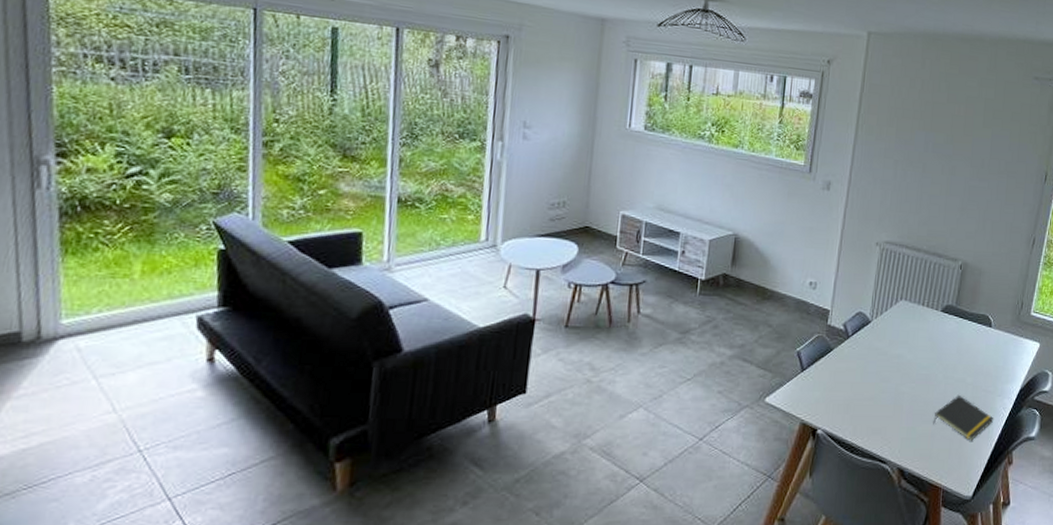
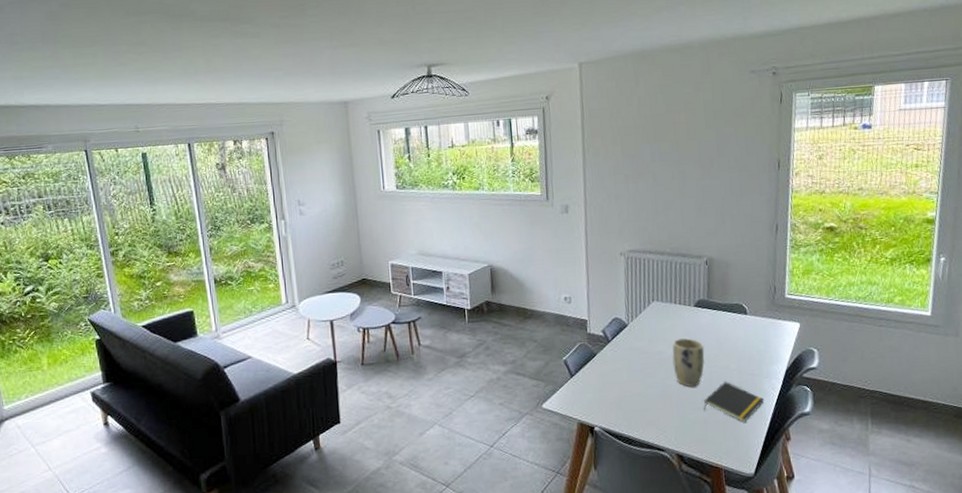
plant pot: none [909,344,944,398] -> present [672,338,705,387]

